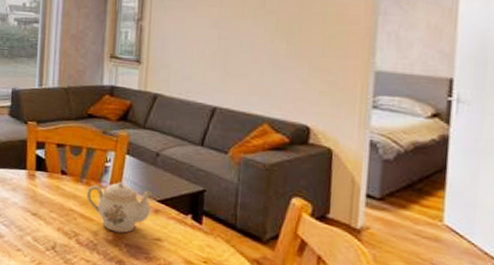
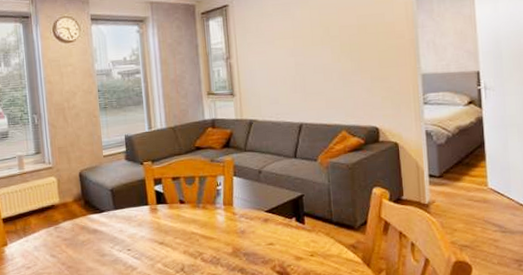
teapot: present [86,181,152,233] -> none [204,200,261,245]

